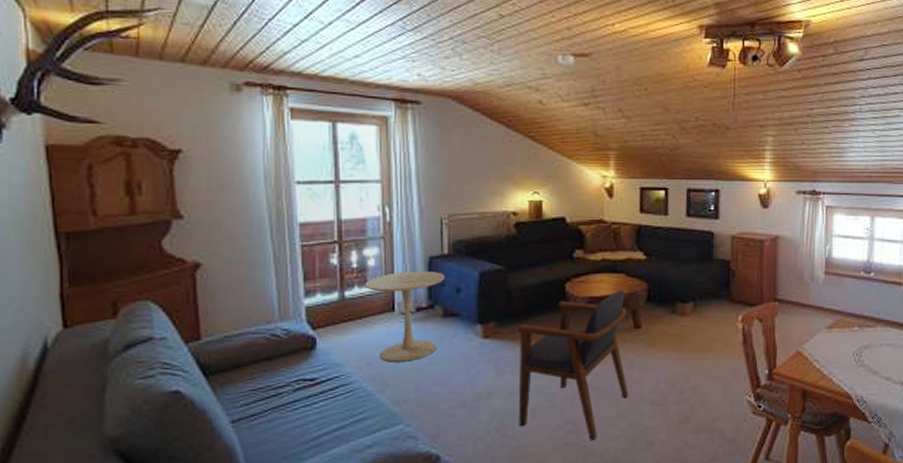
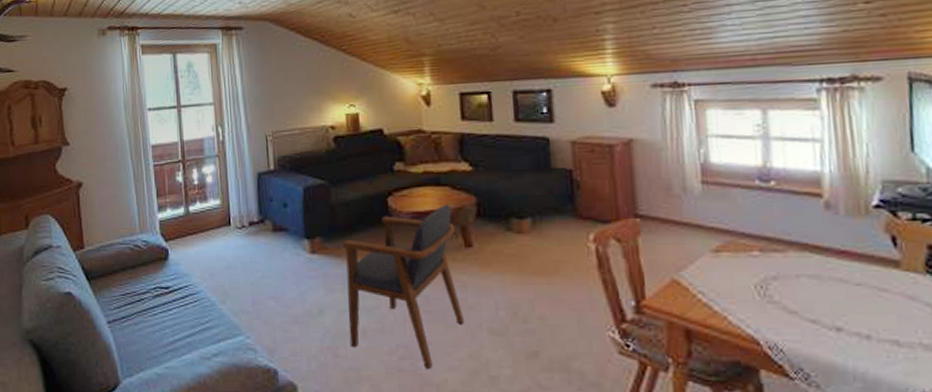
side table: present [365,270,444,362] -> none [205,186,272,274]

